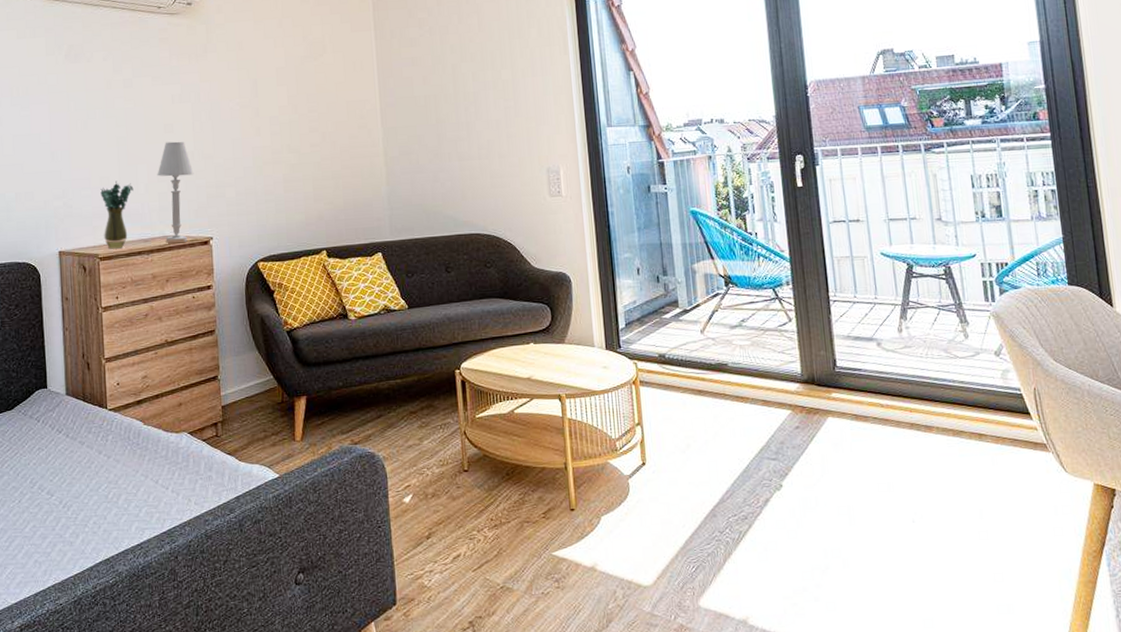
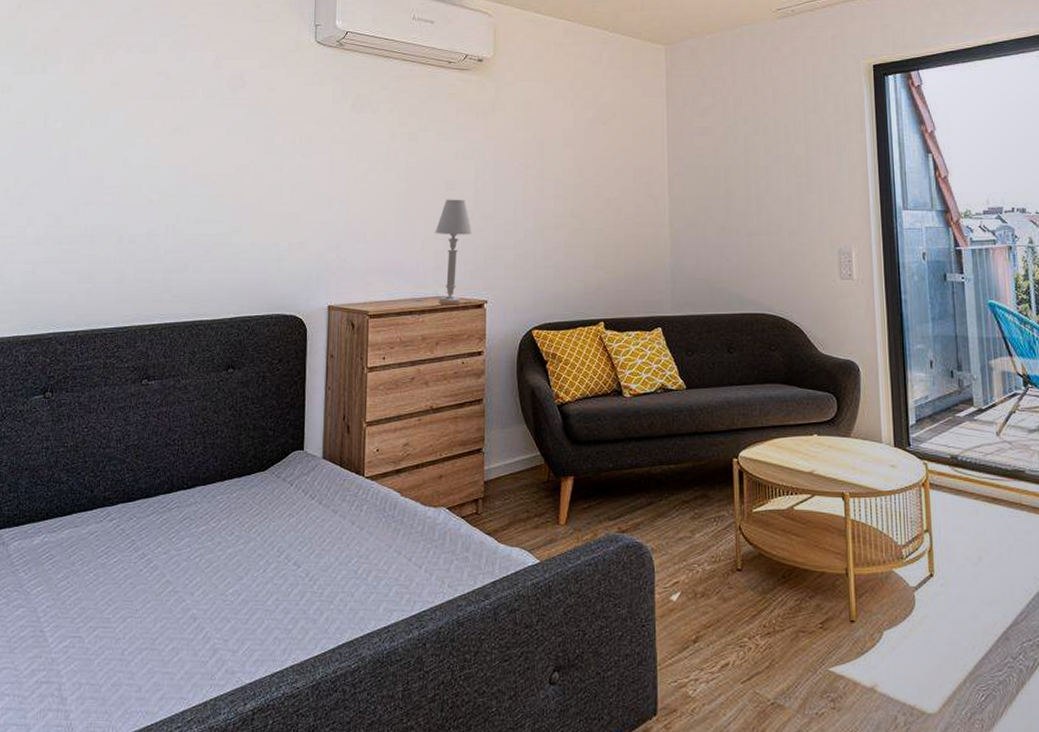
vase: present [100,181,134,249] -> none [375,236,410,307]

